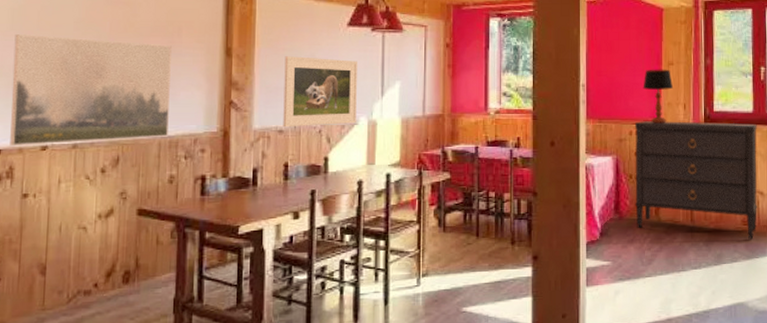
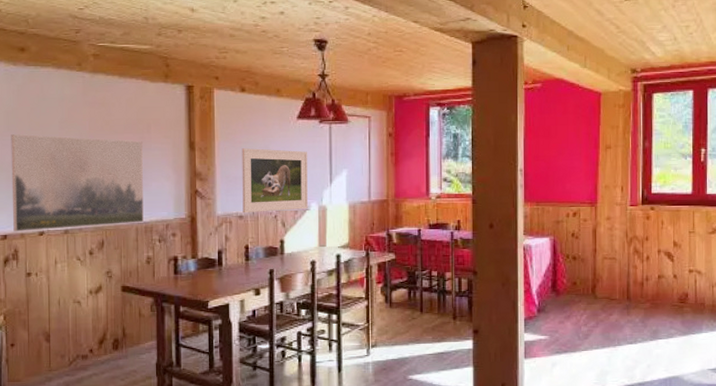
dresser: present [634,121,757,240] -> none [571,203,696,317]
table lamp: present [643,69,673,123] -> none [580,153,610,206]

